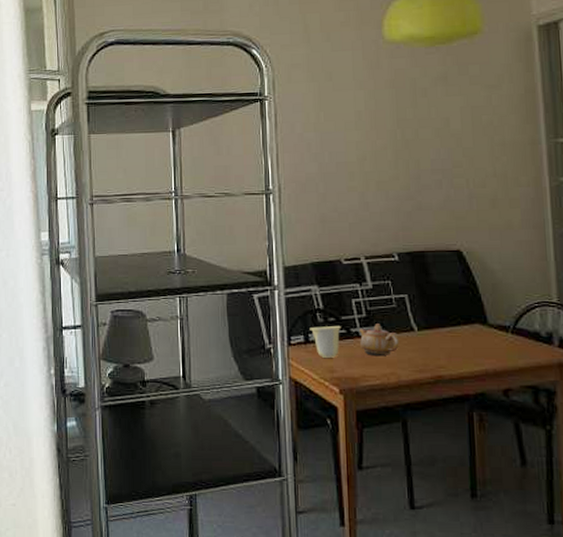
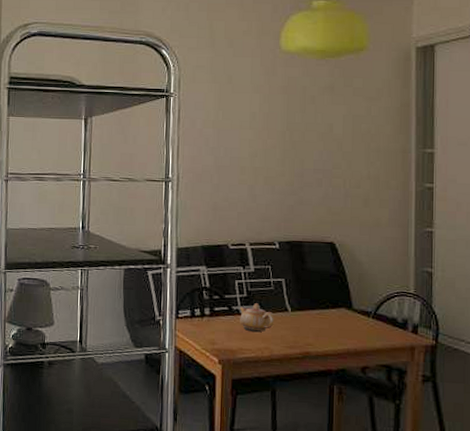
cup: present [310,326,341,358] -> none [196,303,224,331]

